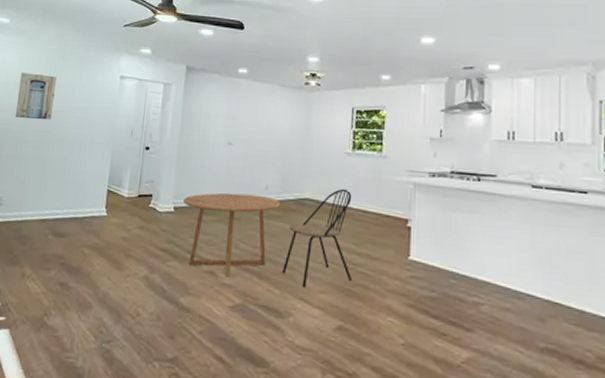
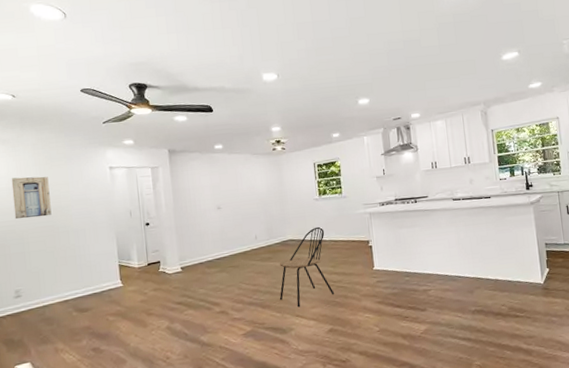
dining table: present [183,193,280,278] -> none [188,244,269,313]

